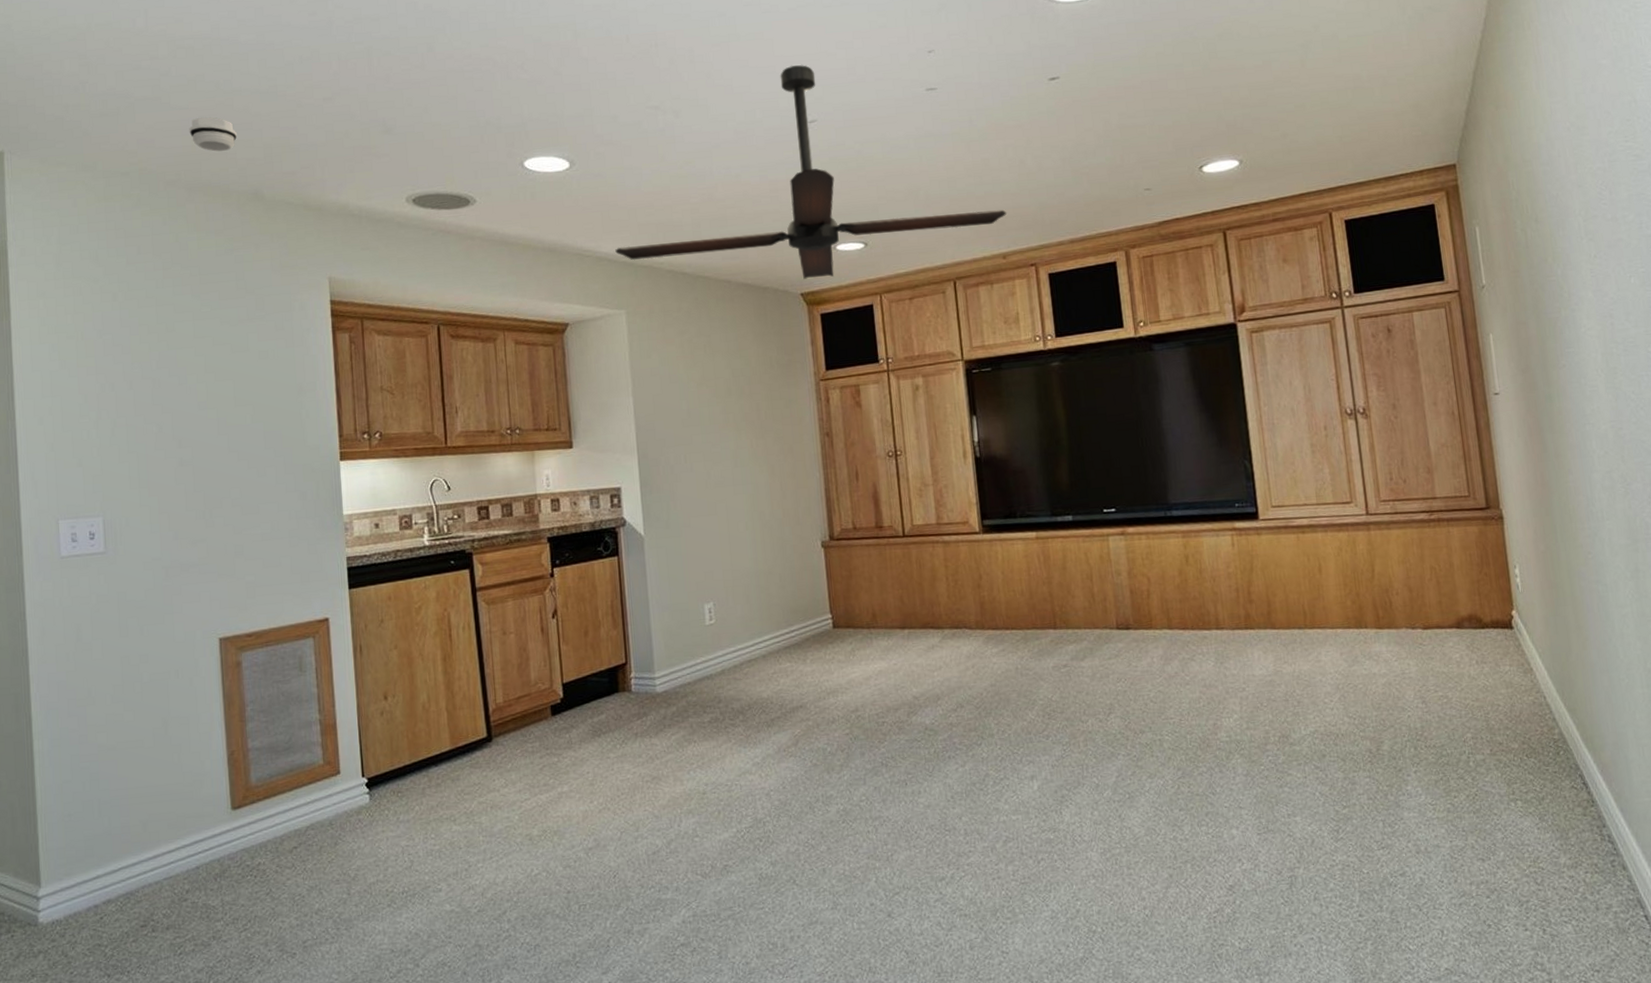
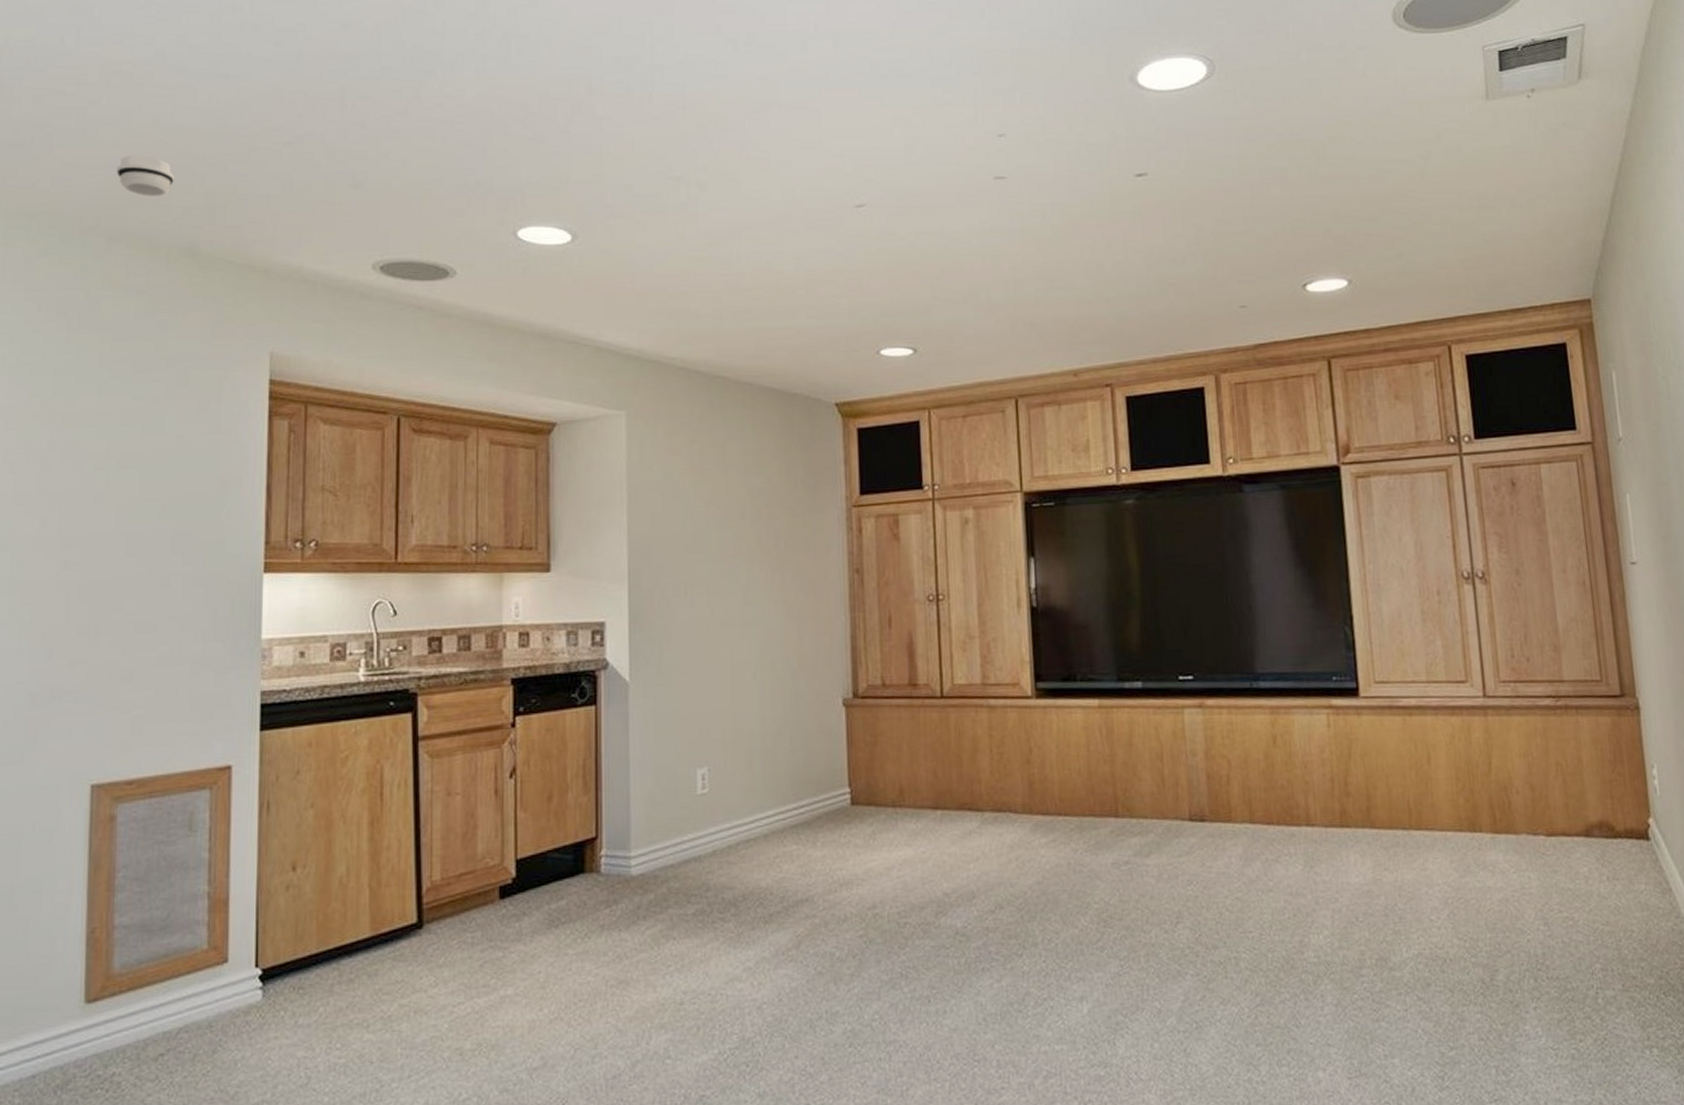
ceiling fan: present [615,65,1007,279] -> none [619,141,1081,387]

